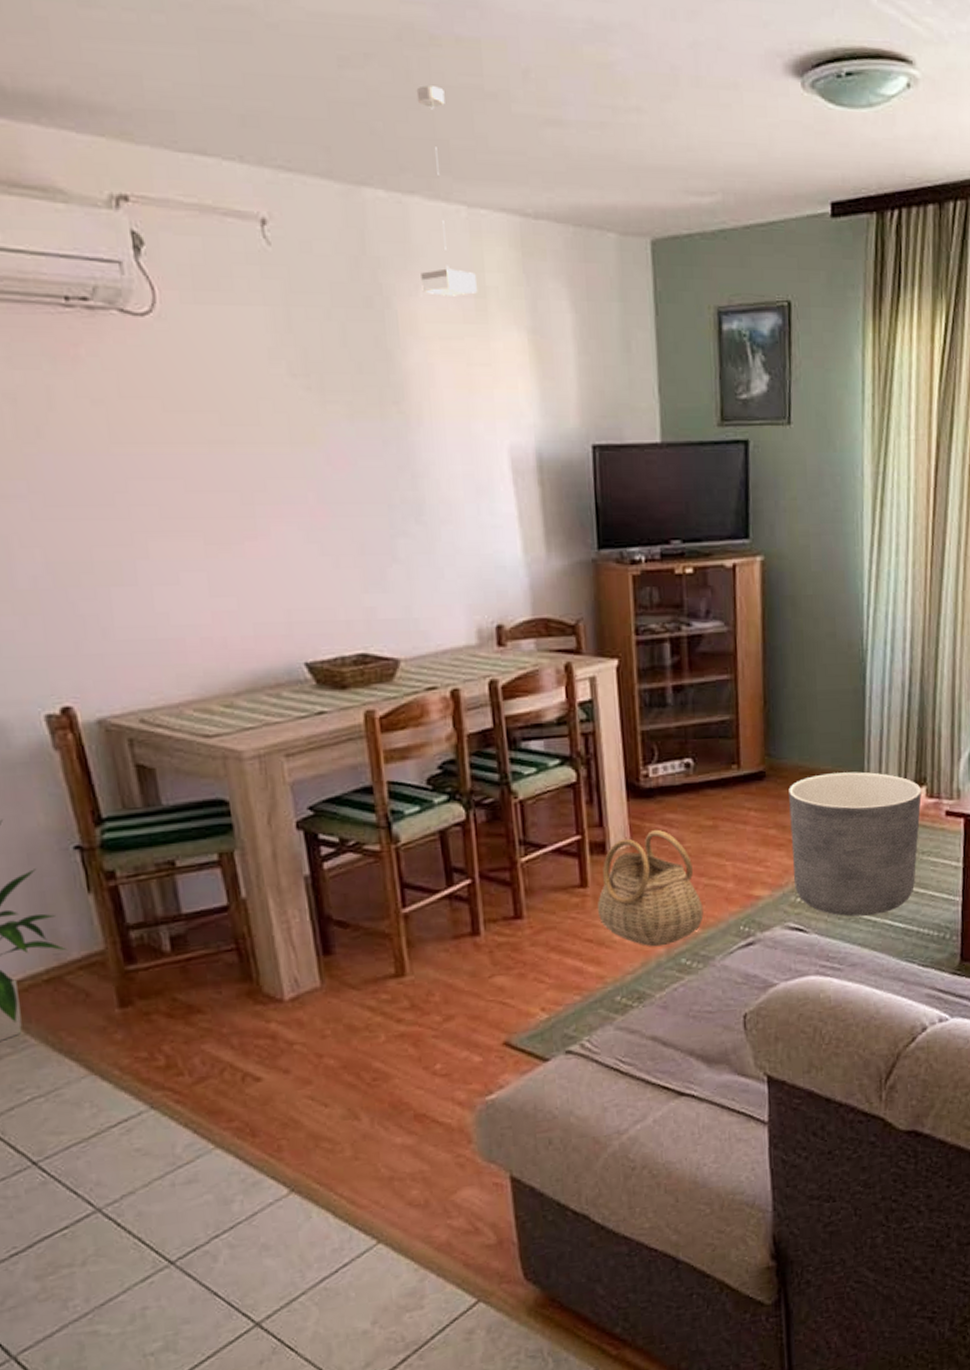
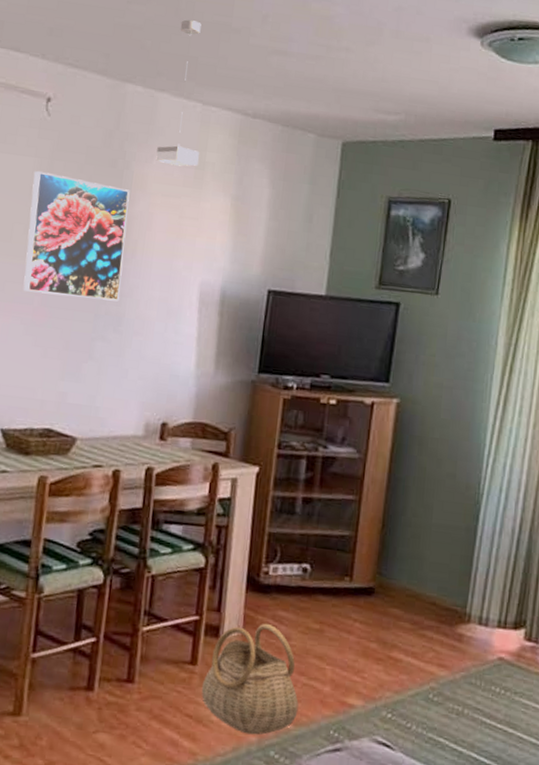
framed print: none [267,325,415,487] -> present [23,171,130,302]
planter: present [789,772,922,917] -> none [387,600,520,746]

